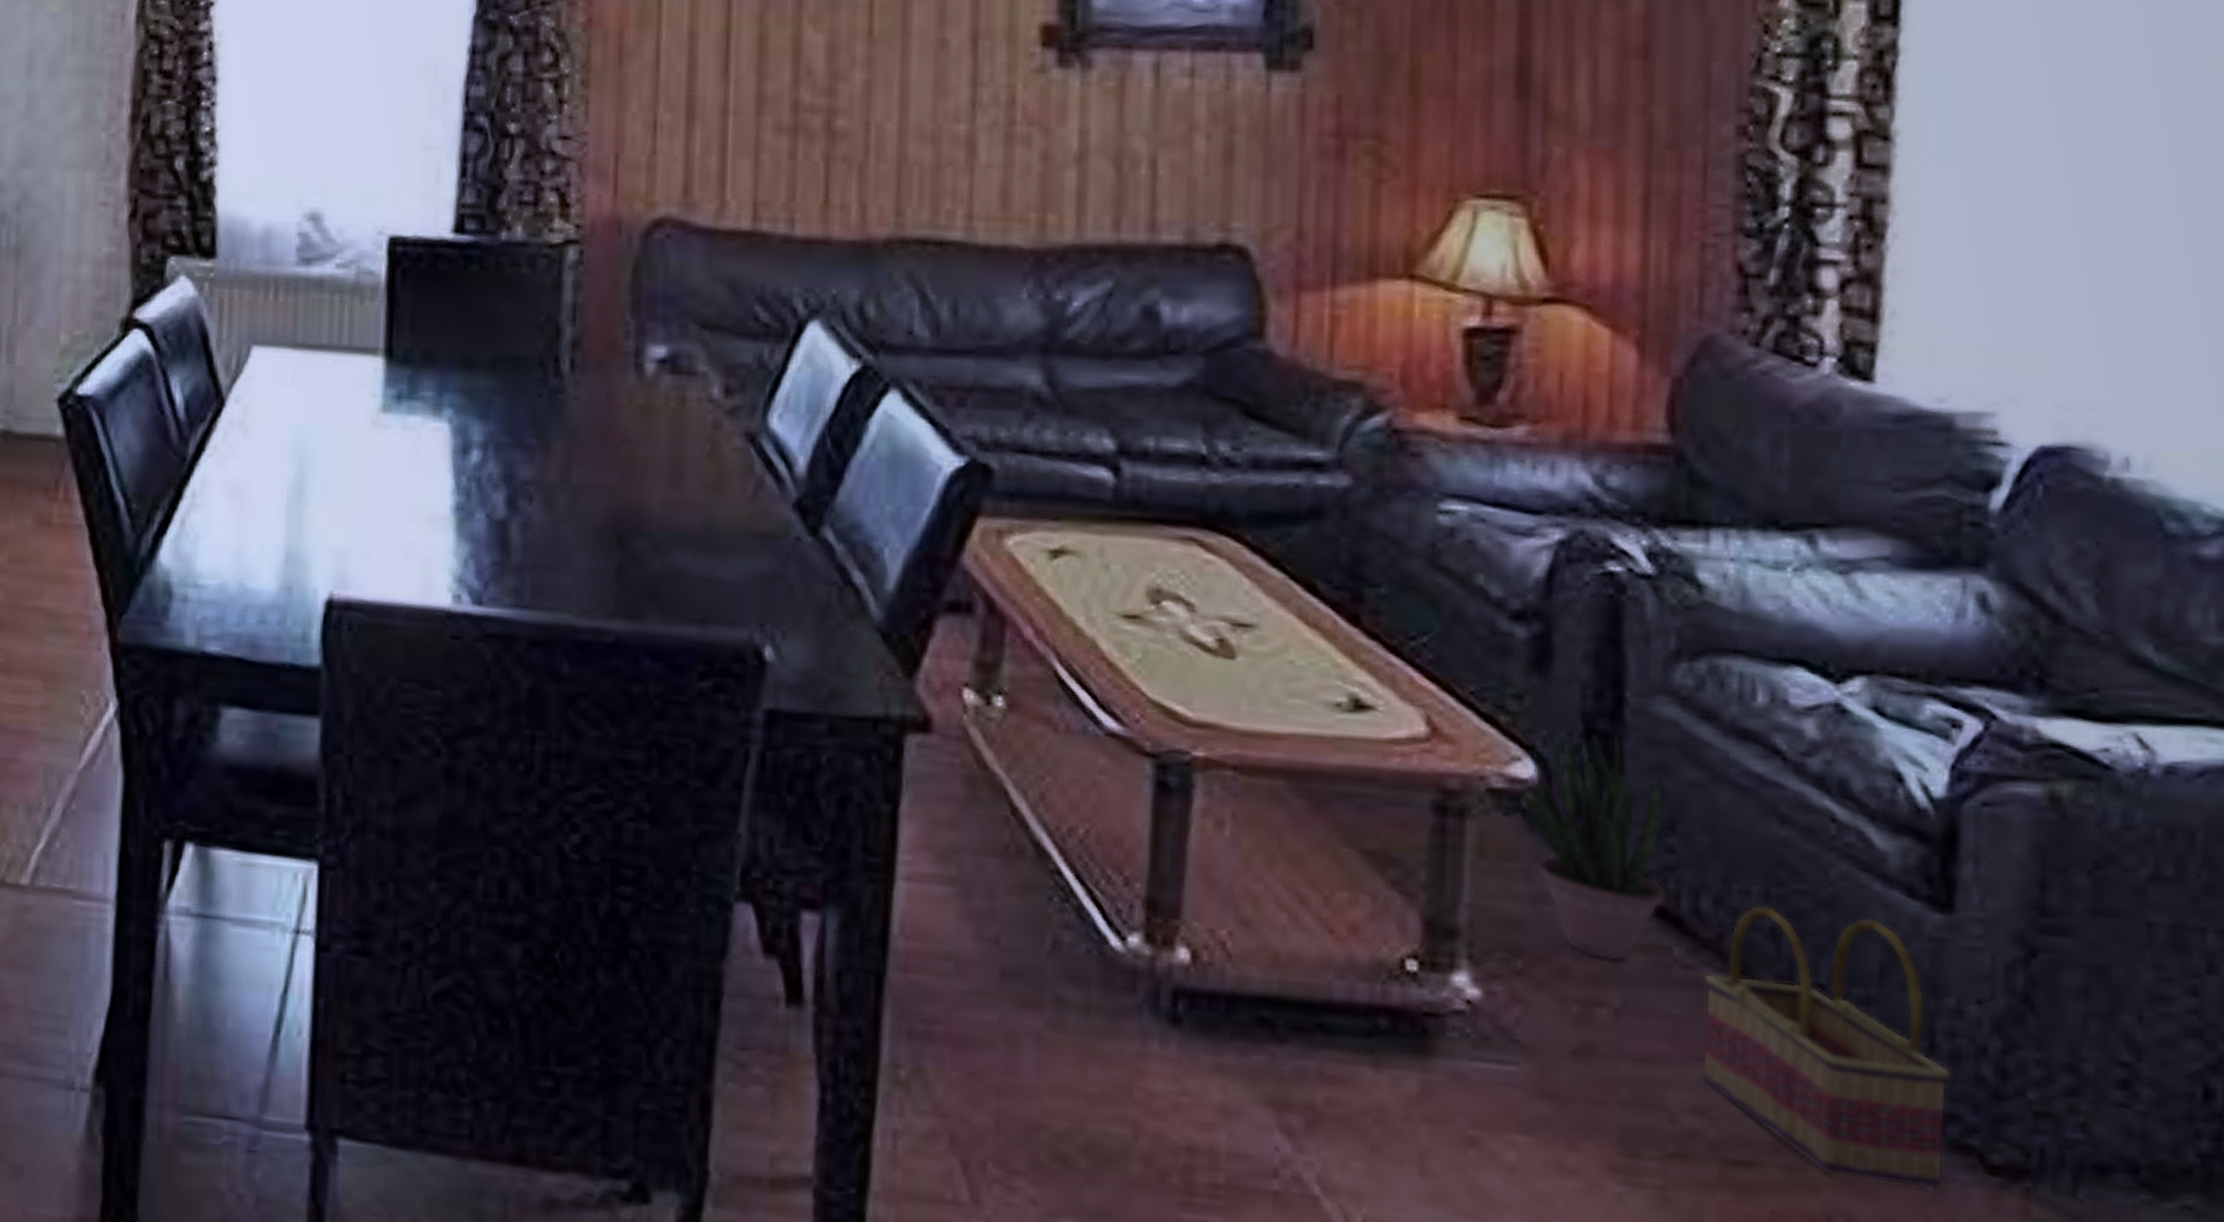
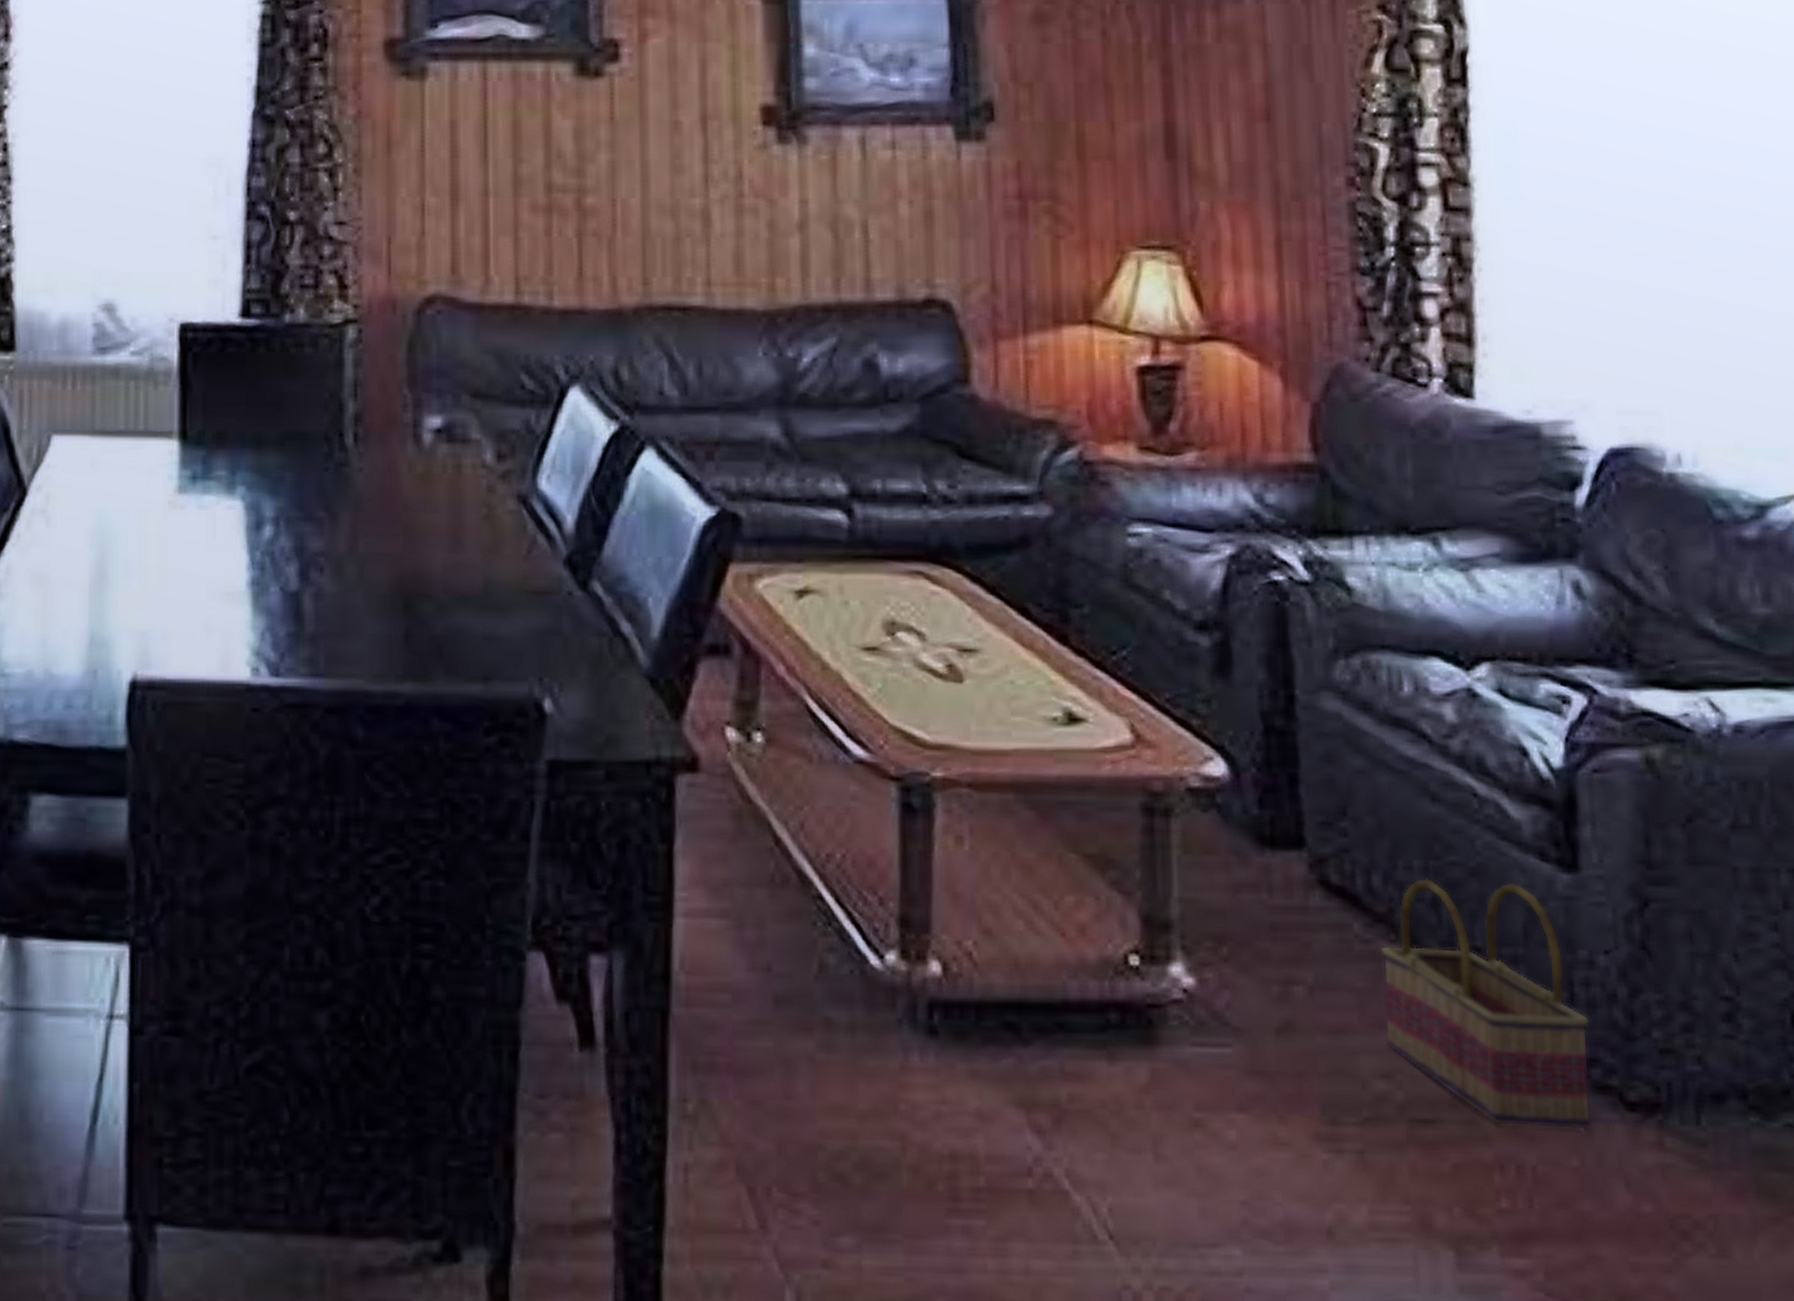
potted plant: present [1520,727,1667,961] -> none [1214,727,1344,940]

